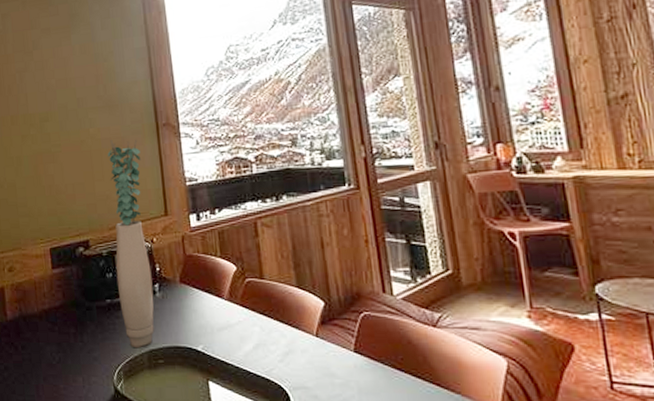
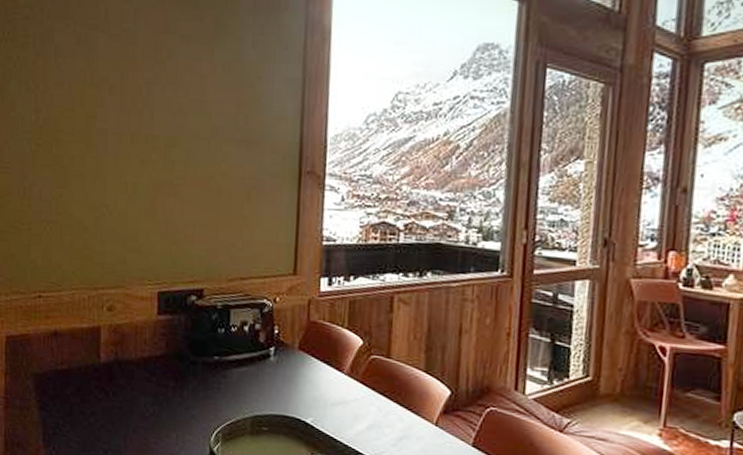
vase: present [107,139,155,349] -> none [228,180,276,413]

